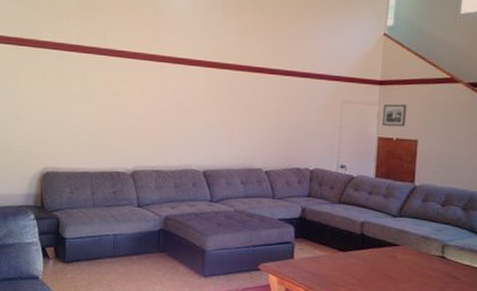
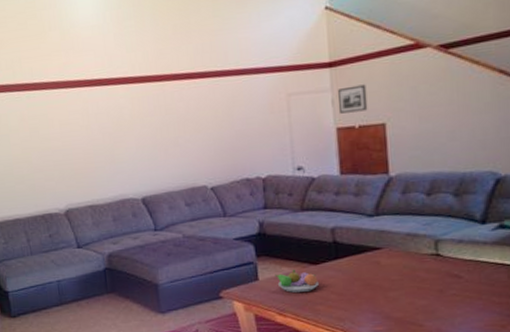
fruit bowl: none [308,253,344,274] -> present [275,269,318,292]

